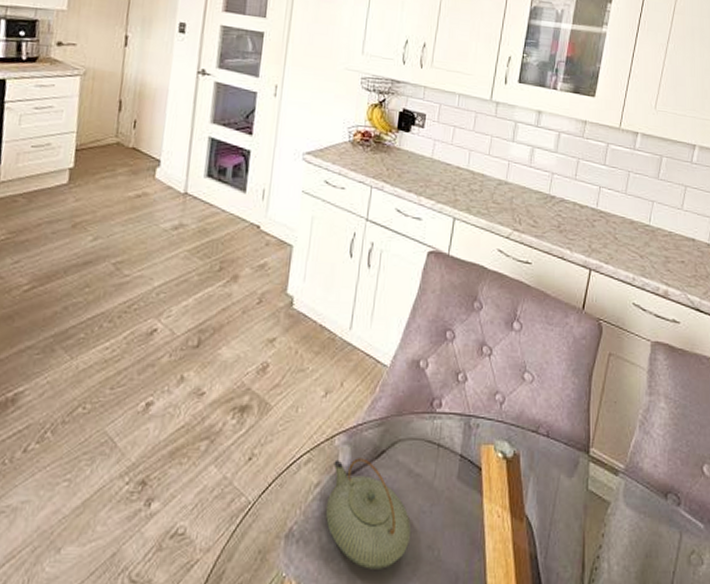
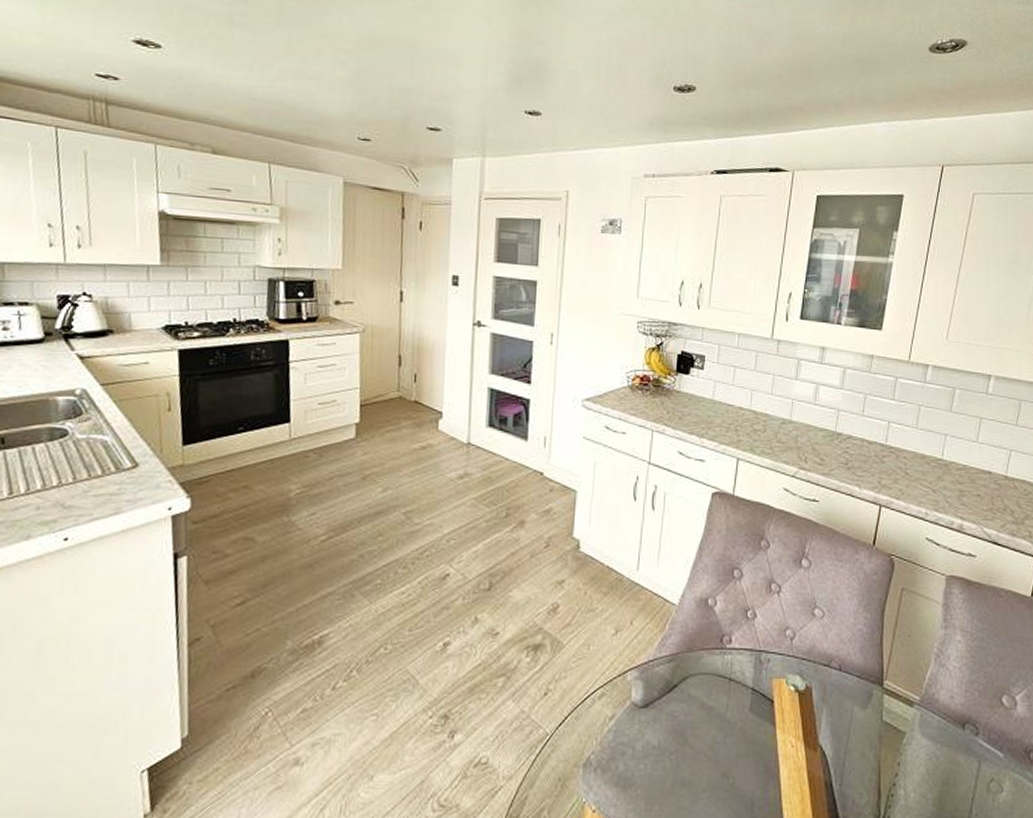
teapot: present [325,458,412,569] -> none [621,692,706,796]

